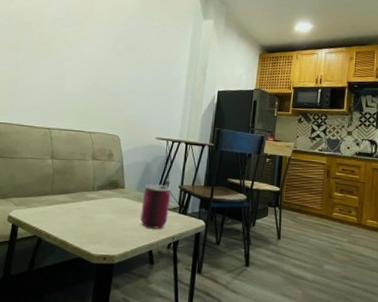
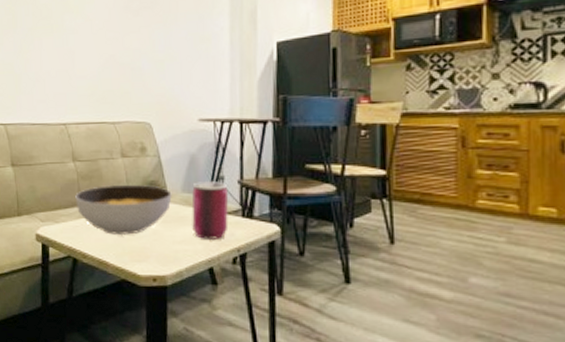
soup bowl: none [48,180,128,221] -> present [75,184,172,235]

